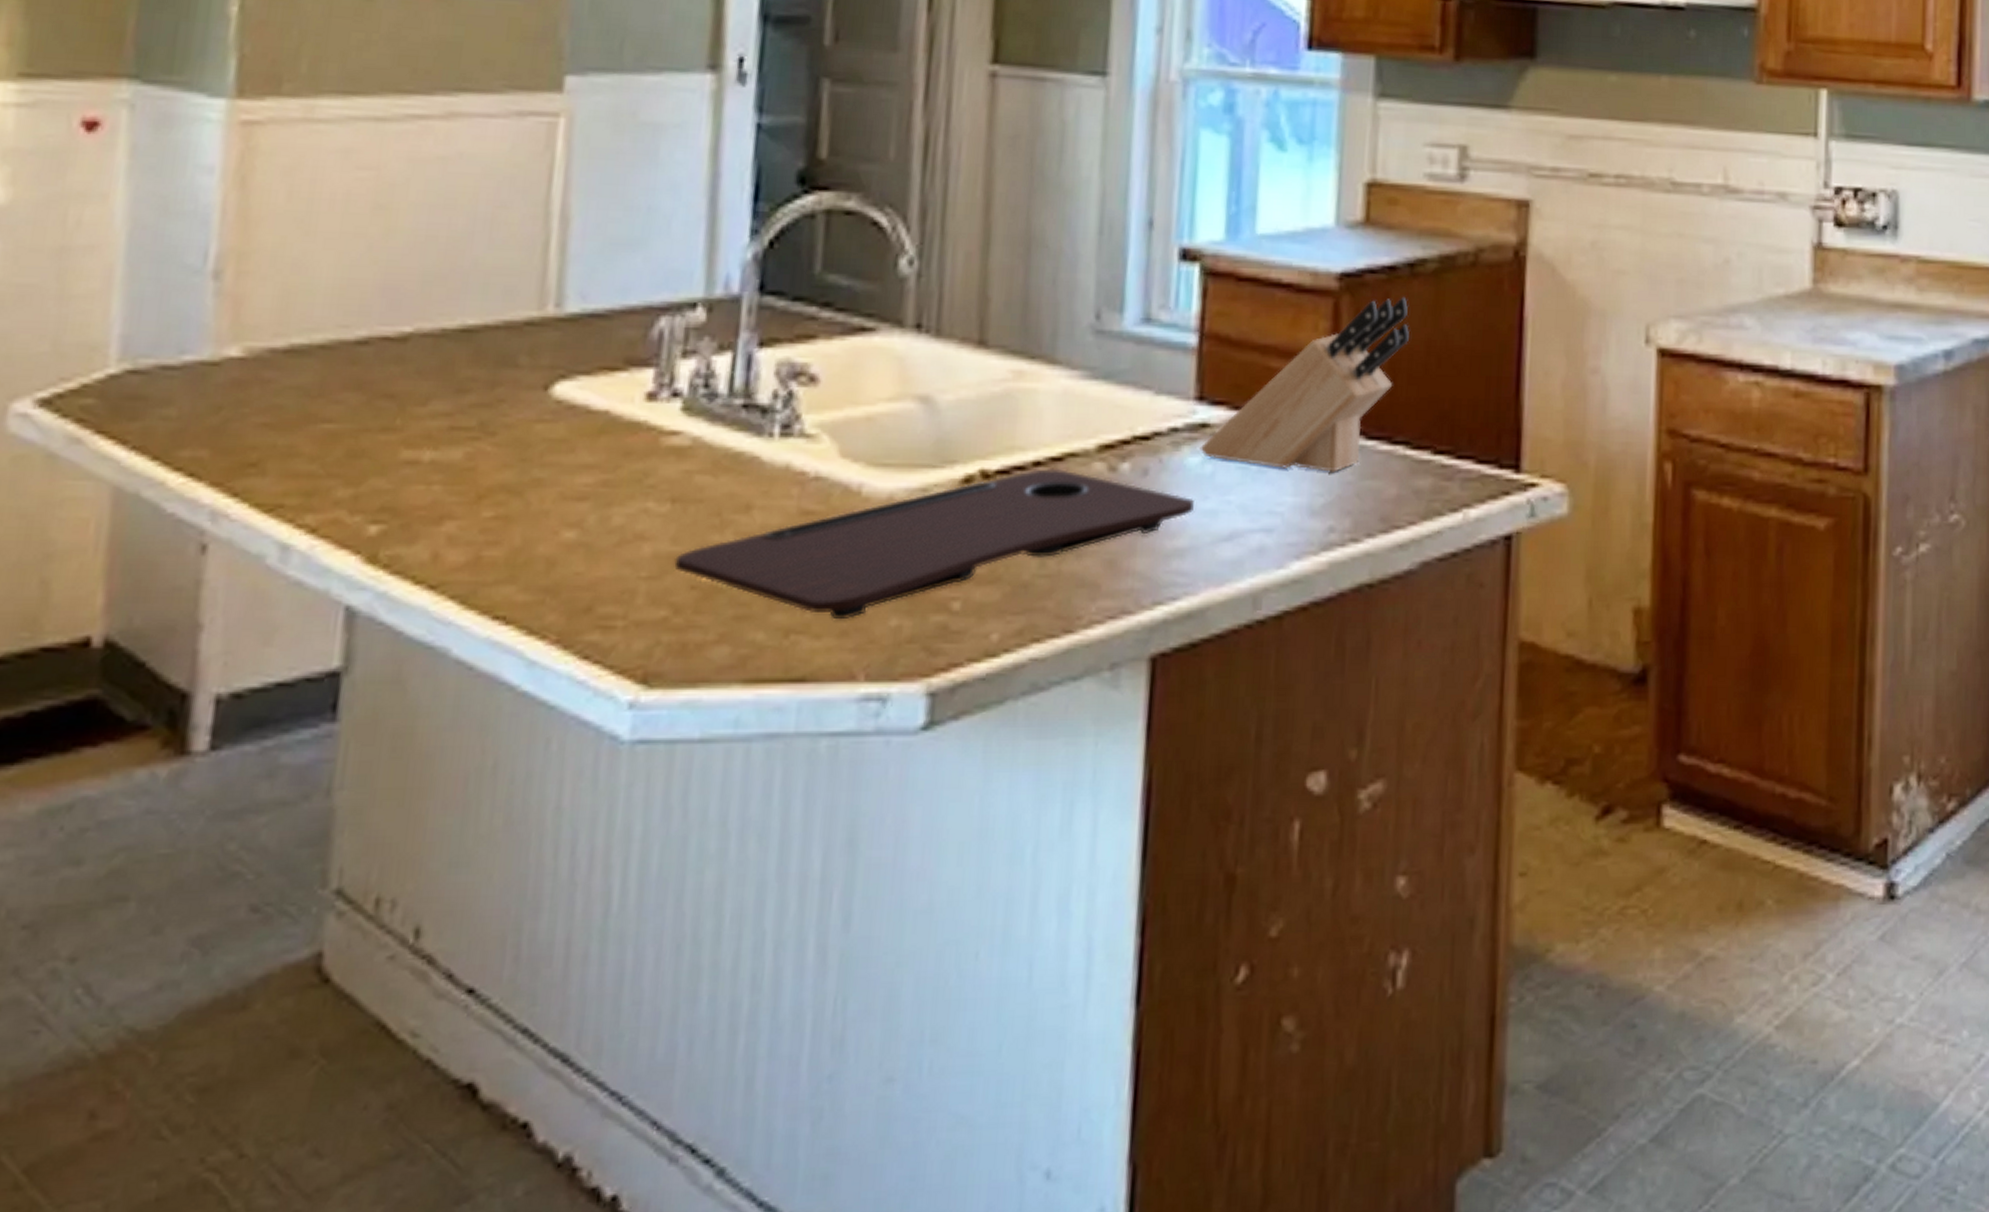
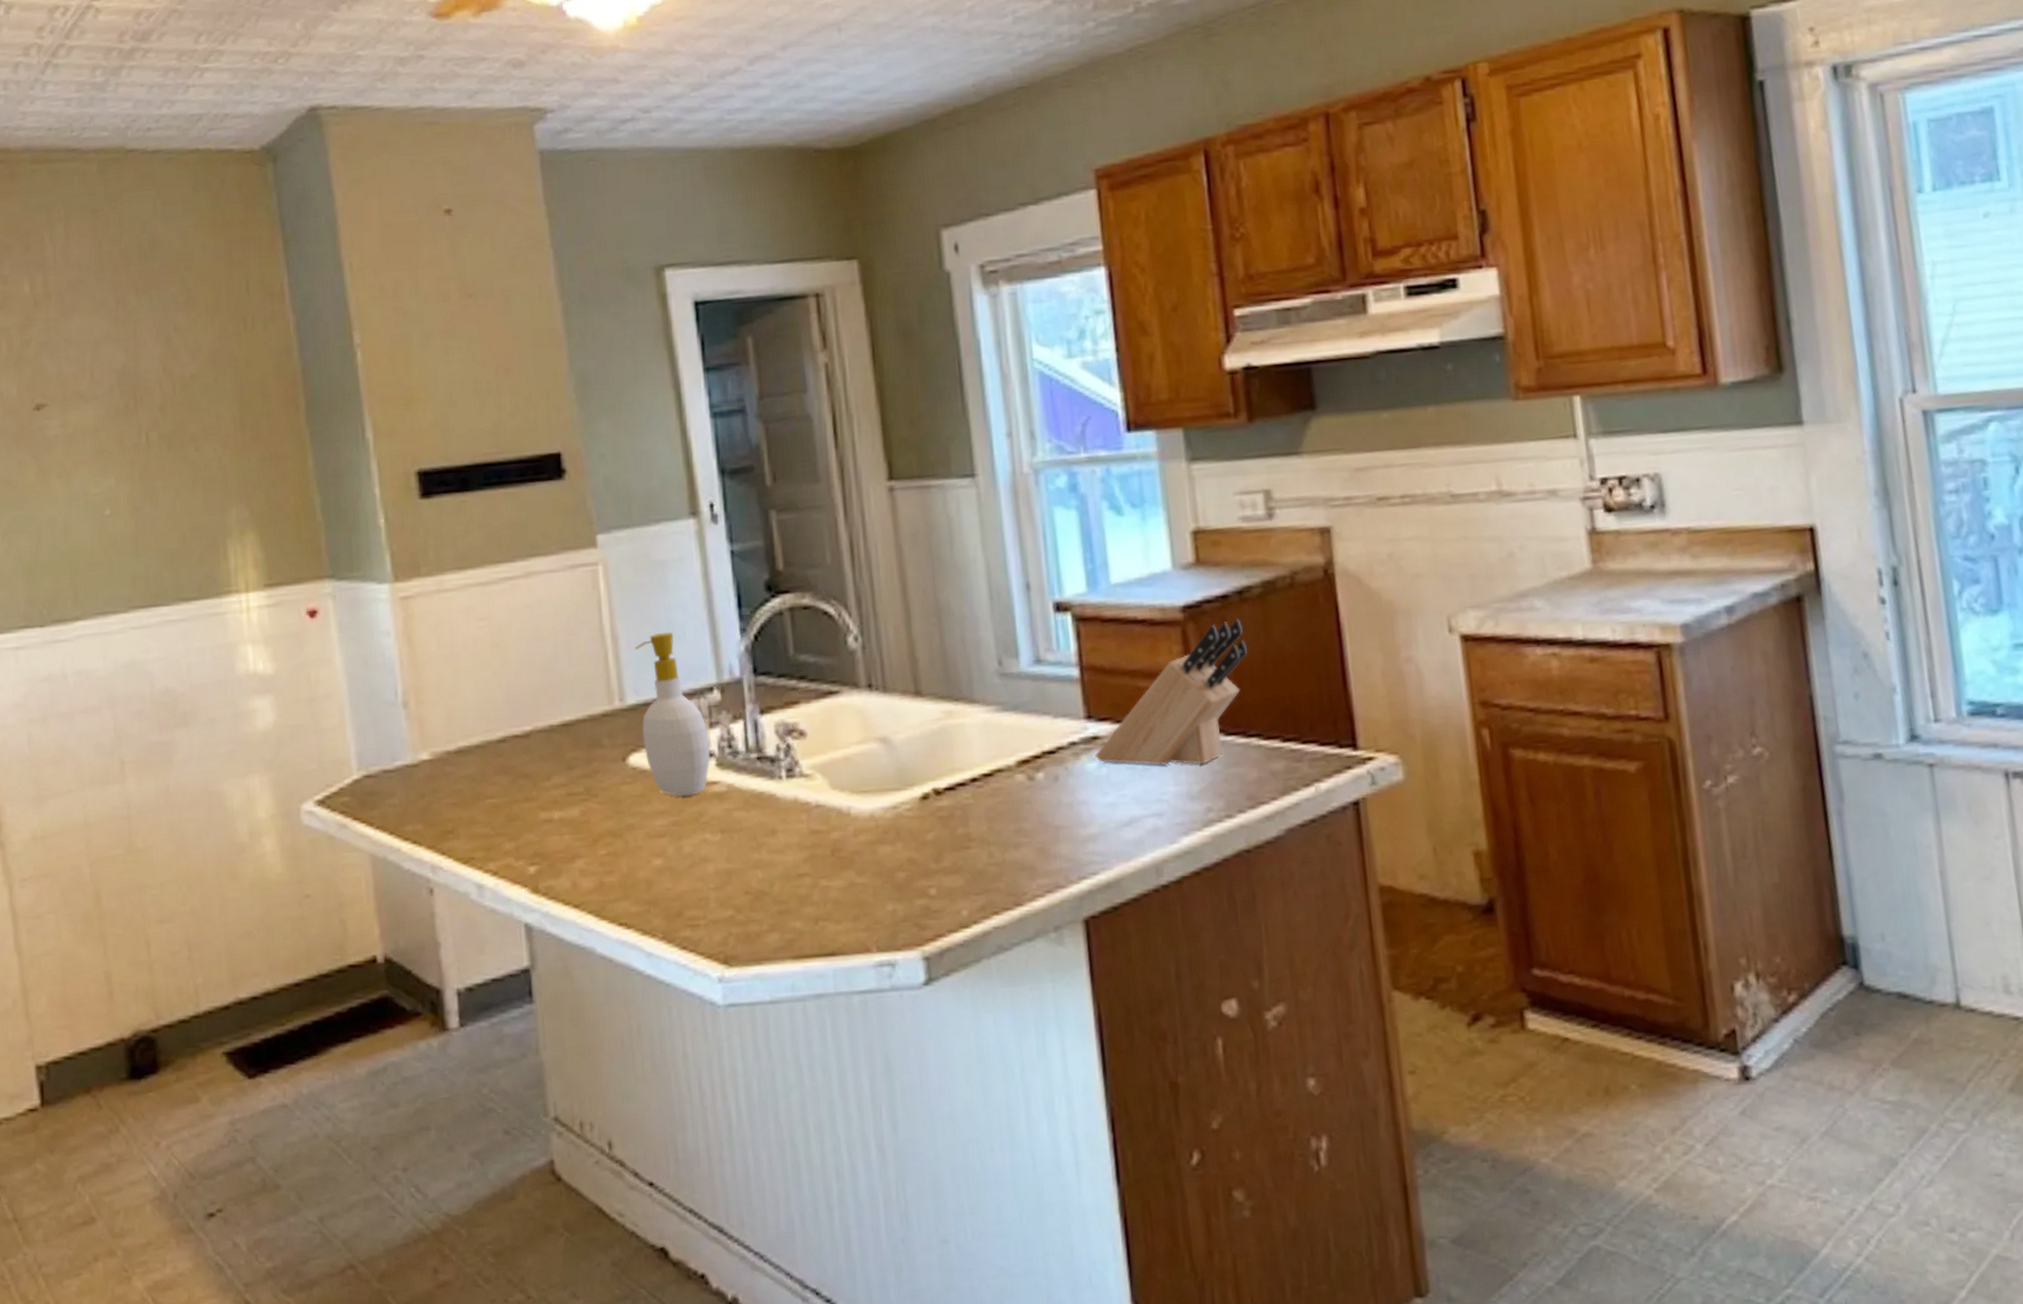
soap bottle: none [579,220,678,448] -> present [635,632,711,797]
cutting board: present [674,468,1194,620] -> none [731,782,1098,909]

